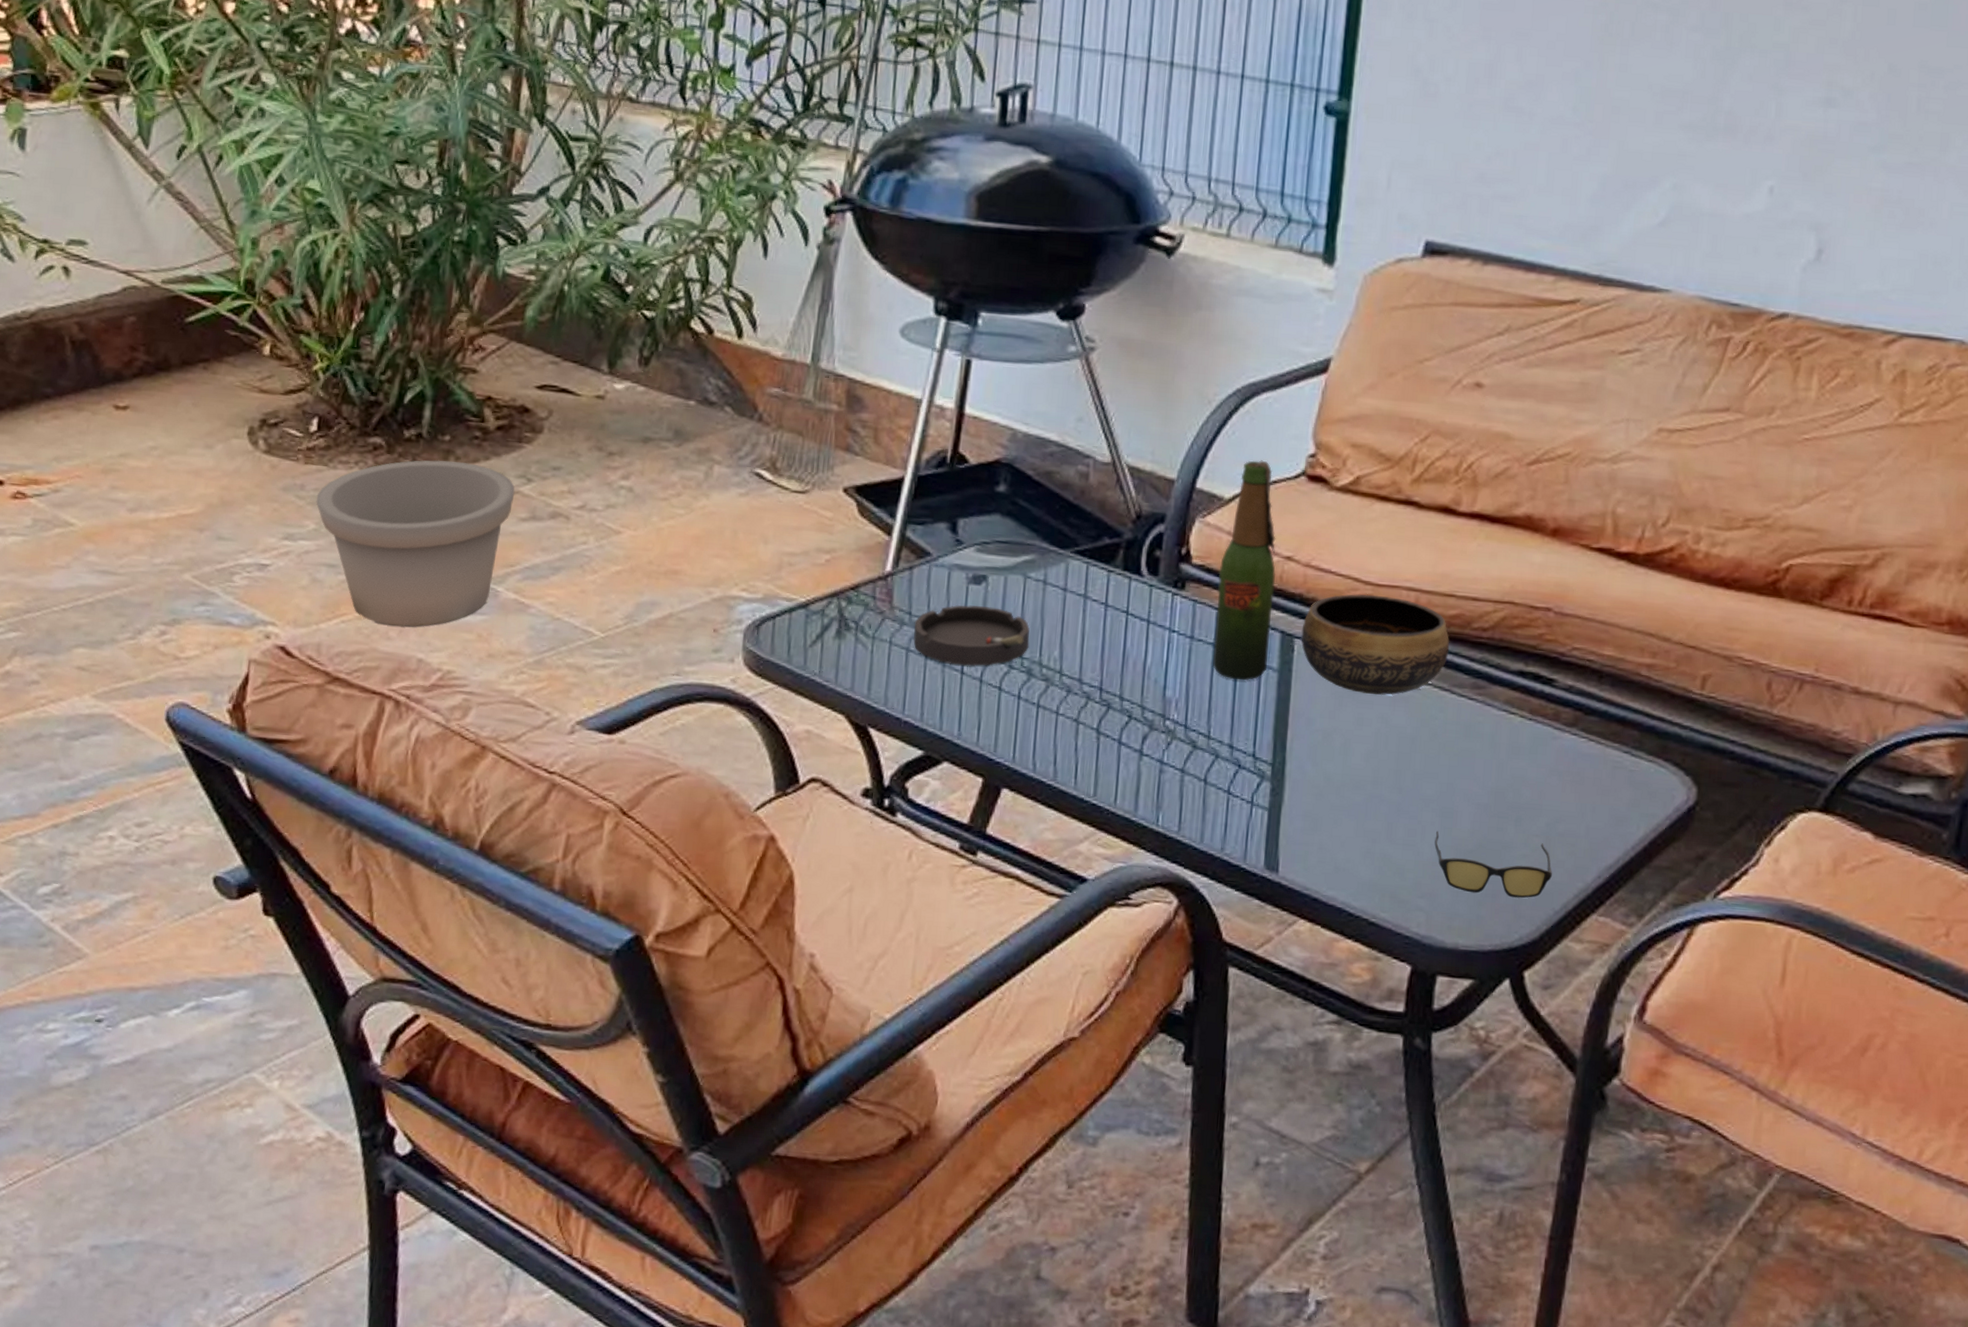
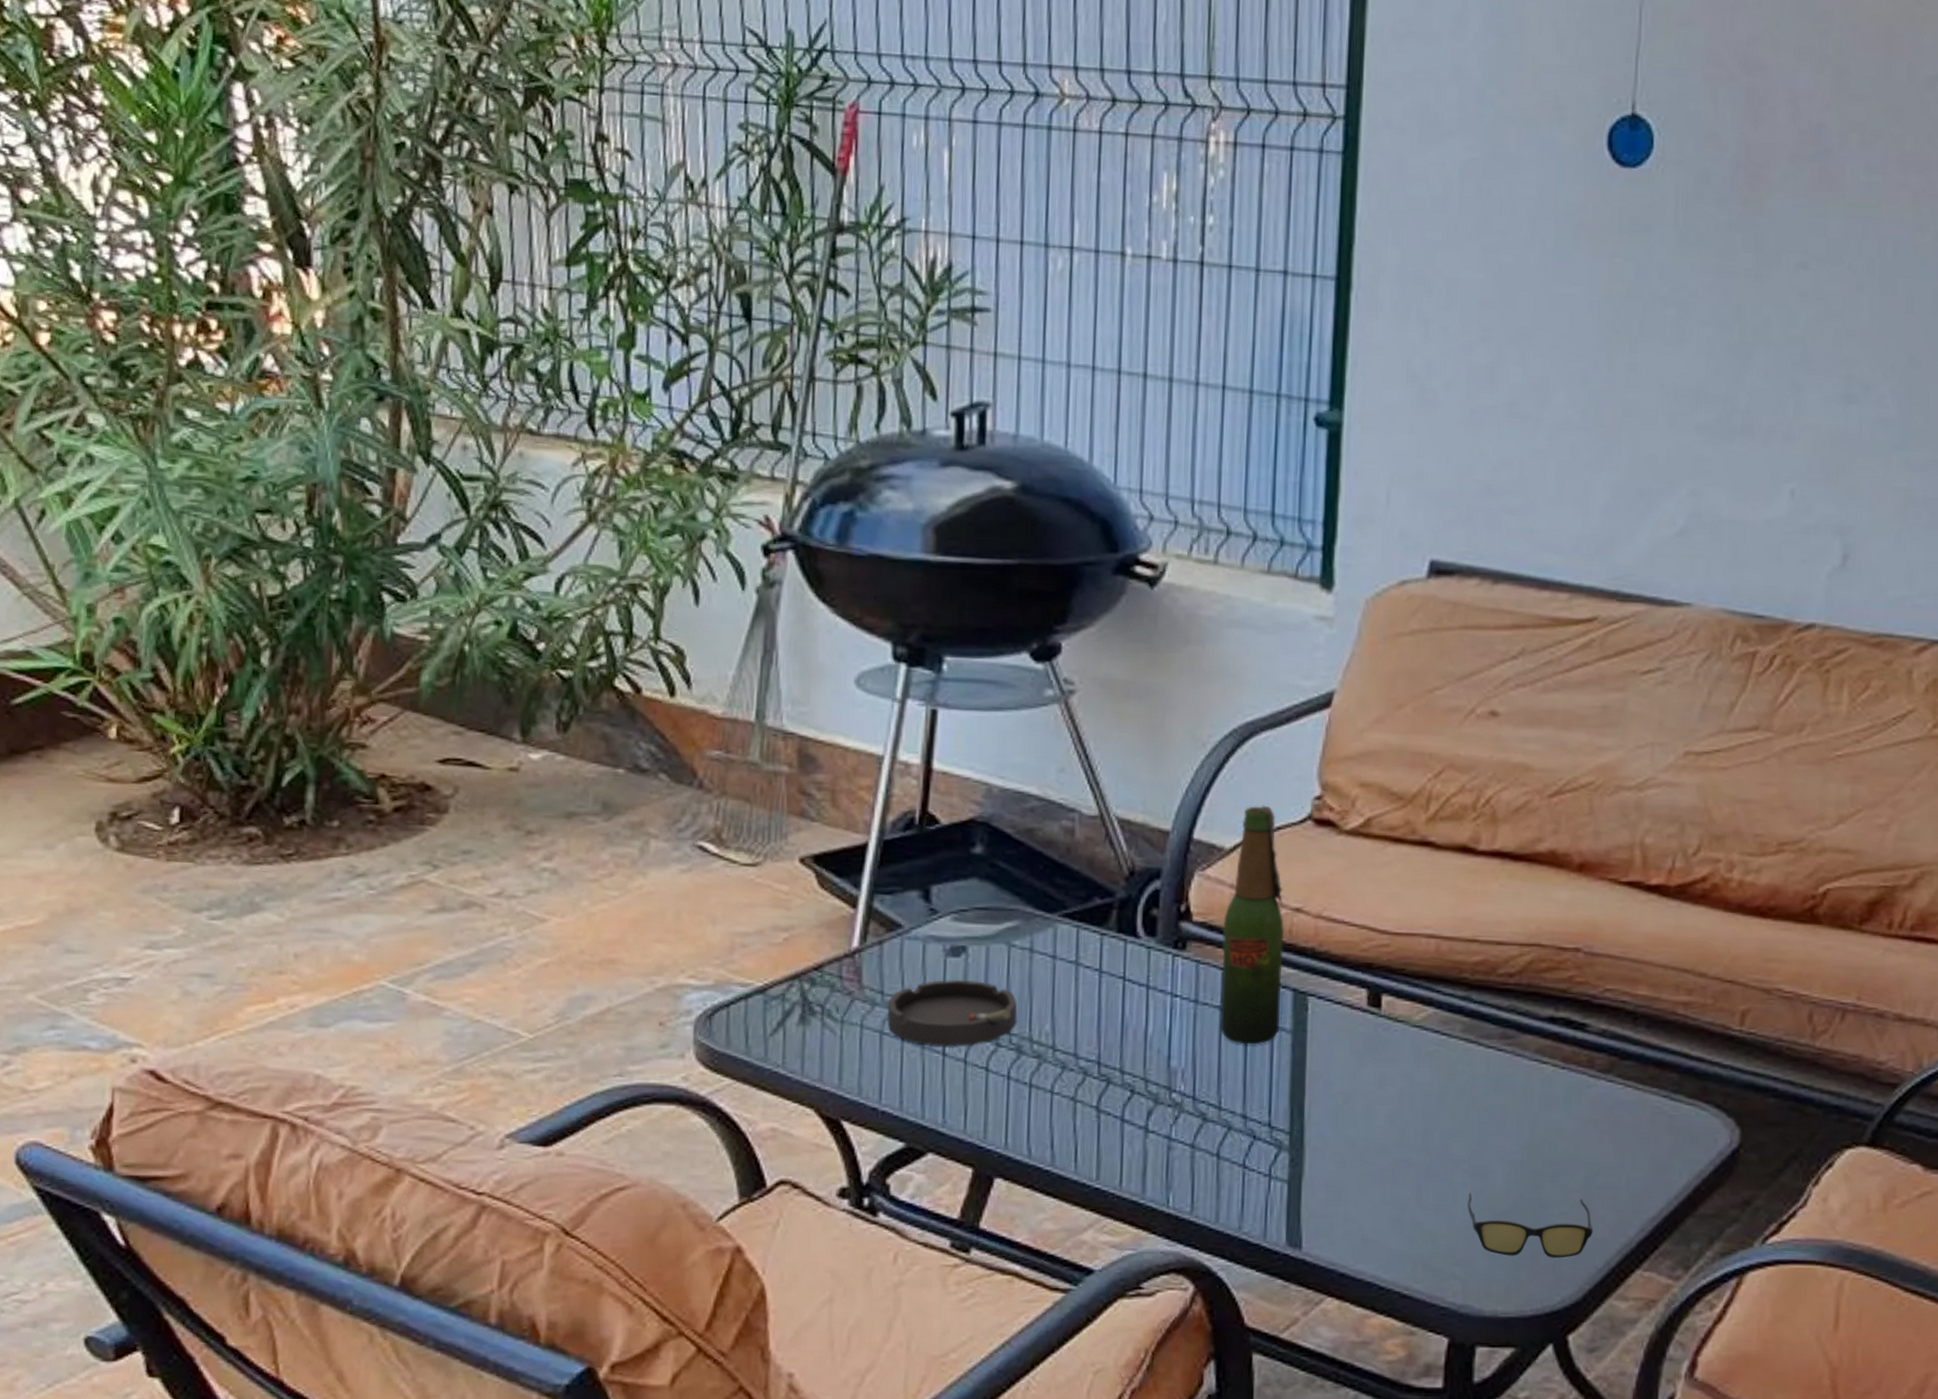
pot: present [316,459,515,627] -> none [182,848,420,1041]
bowl: present [1301,594,1450,695] -> none [1315,944,1475,1051]

